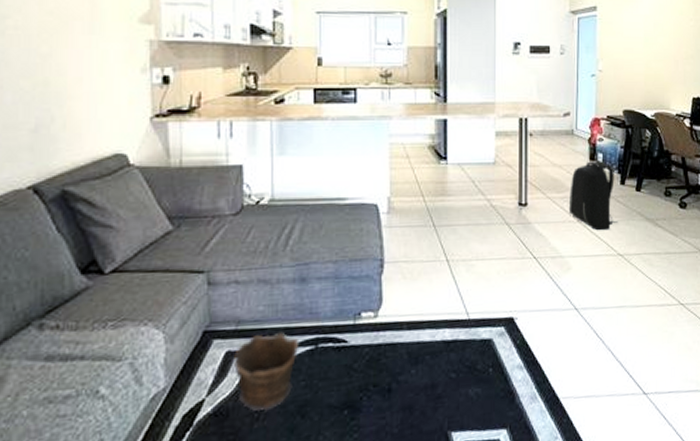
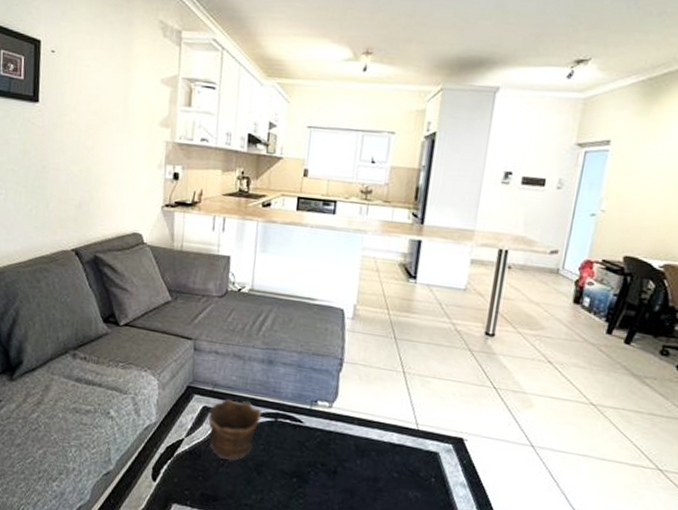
backpack: present [568,161,618,231] -> none [539,303,602,377]

